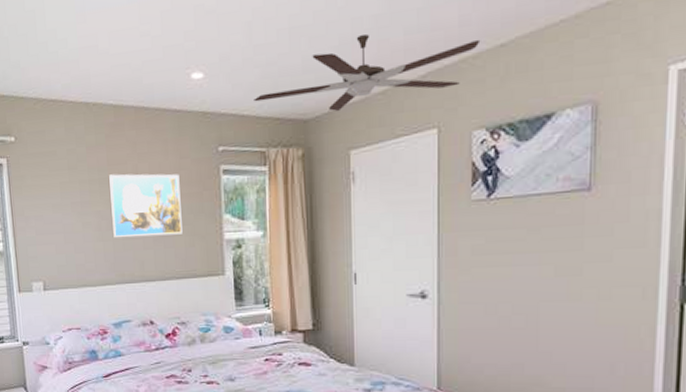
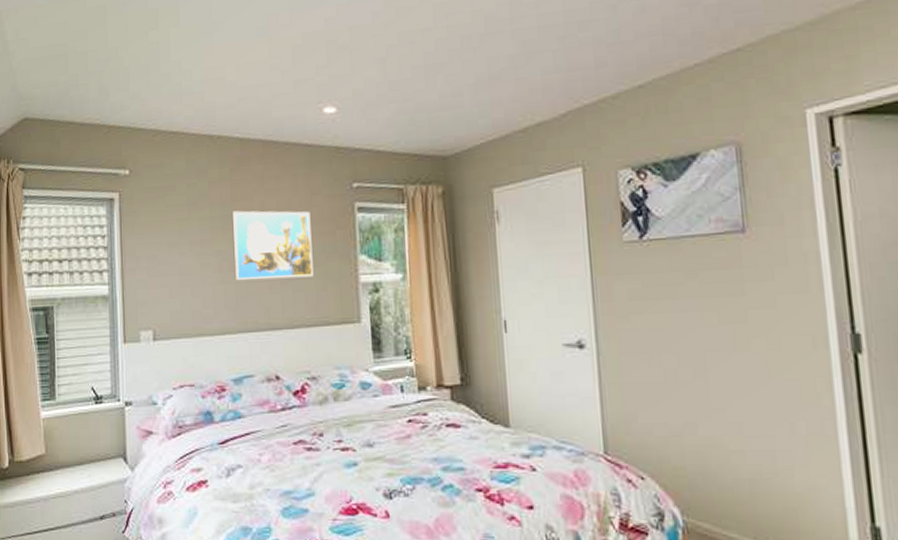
ceiling fan: present [254,33,481,111] -> none [390,72,618,148]

